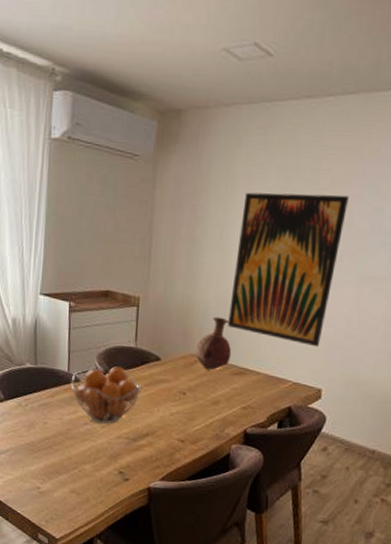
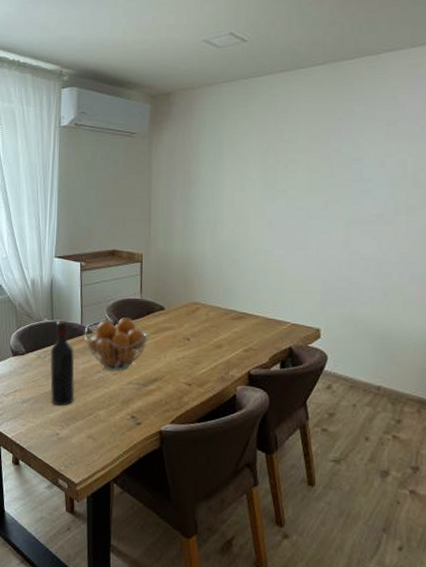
wine bottle: none [31,365,60,459] -> present [50,320,75,406]
vase: present [194,316,232,370] -> none [195,267,230,316]
wall art: present [228,192,349,348] -> none [225,151,328,290]

